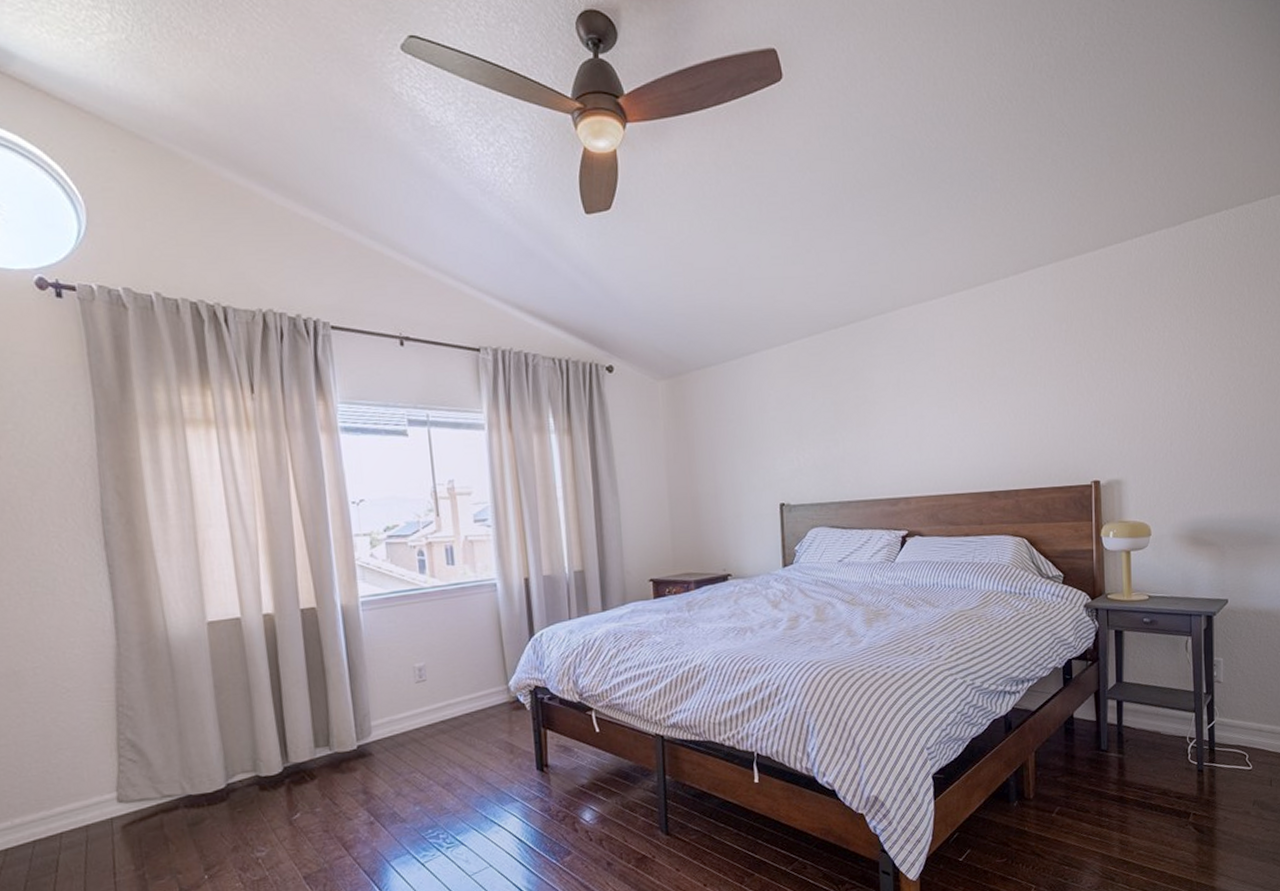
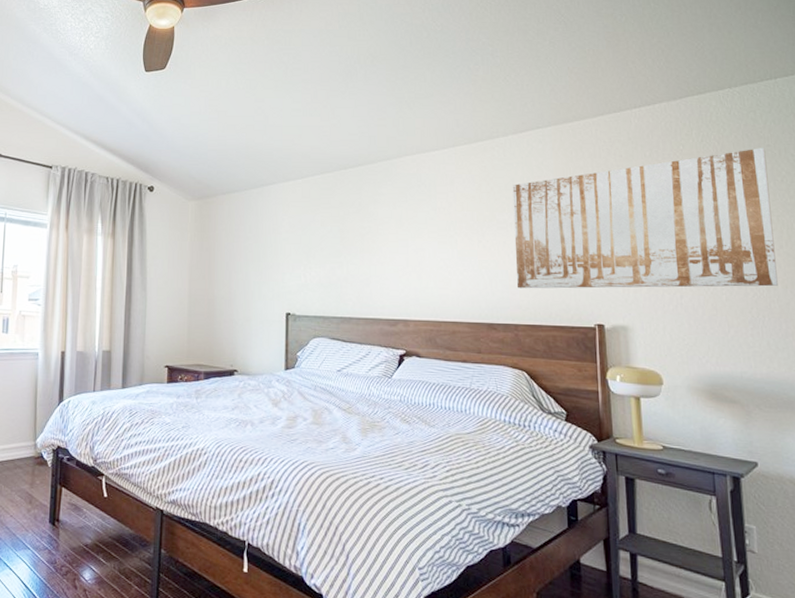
wall art: none [1013,277,1256,451] -> present [512,148,778,289]

